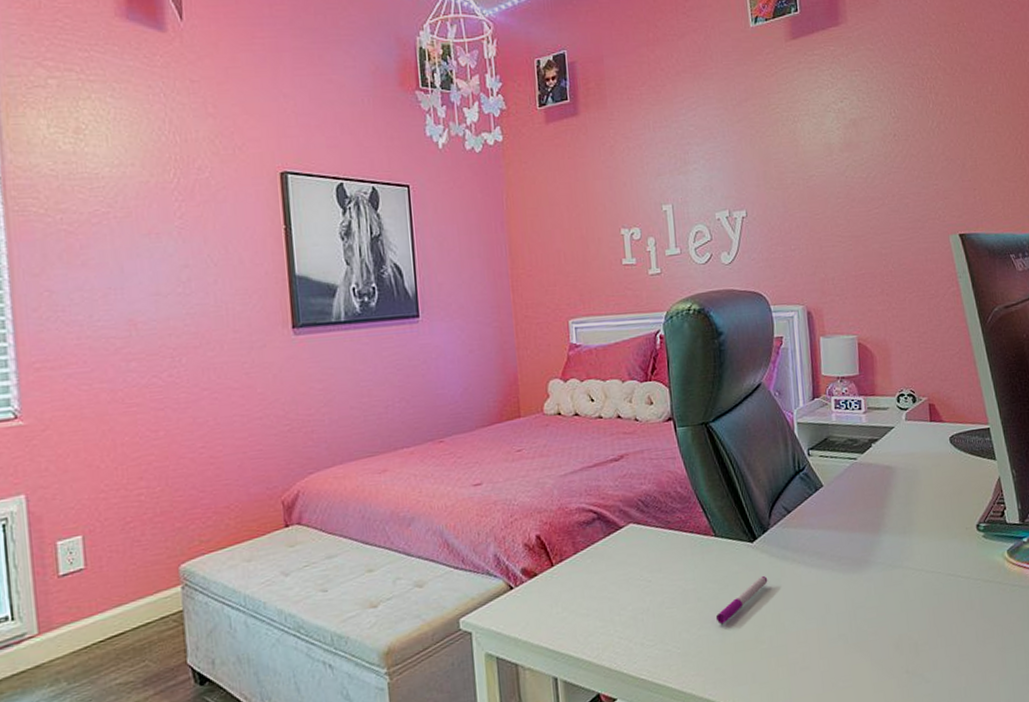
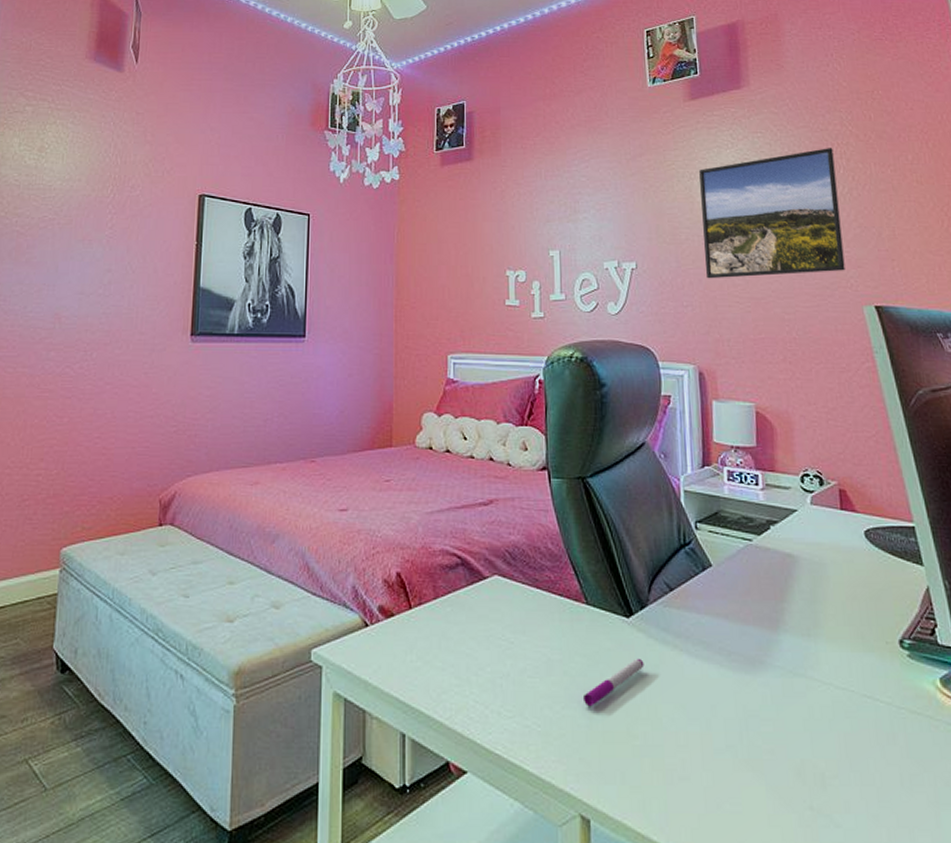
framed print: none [802,83,934,221] -> present [699,148,846,279]

